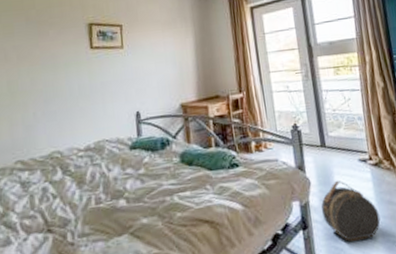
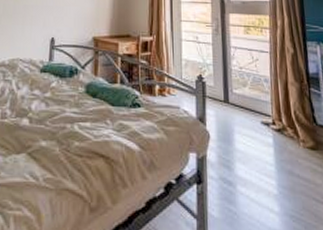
hat box: present [321,180,381,242] -> none [218,139,279,207]

